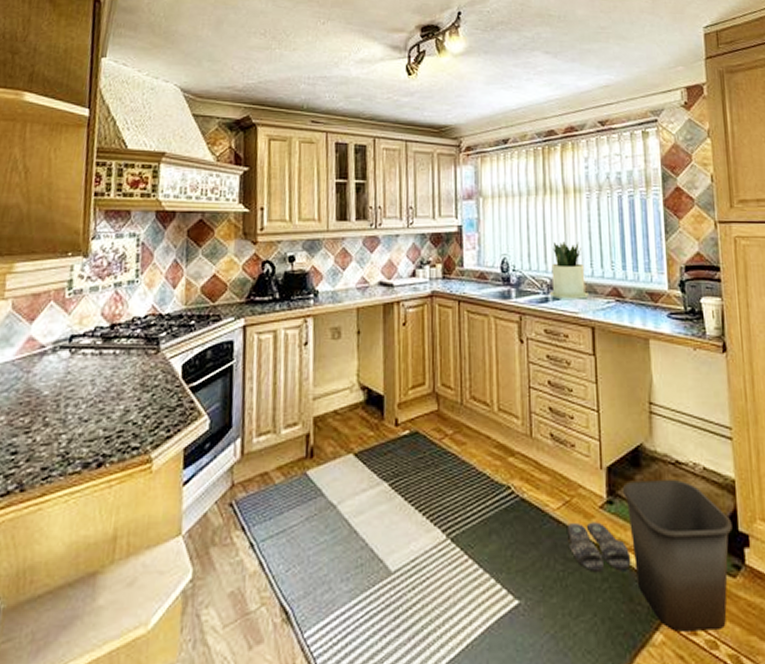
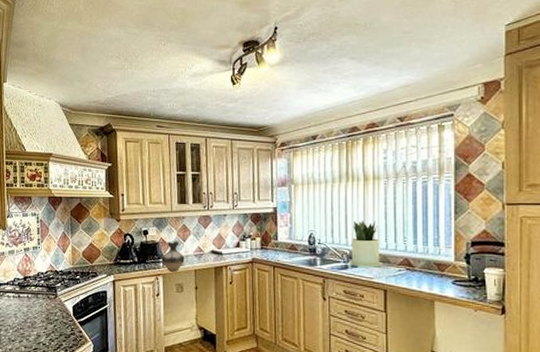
ceramic jug: none [312,269,344,310] -> present [161,241,185,271]

